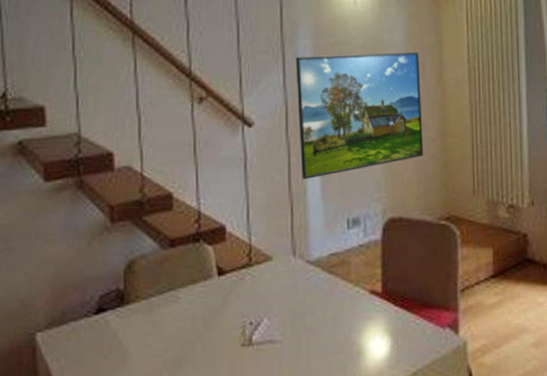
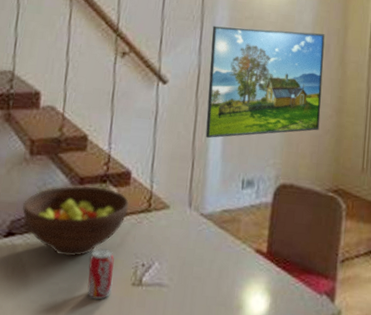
fruit bowl: none [110,248,227,326] -> present [22,185,129,257]
beverage can: none [192,311,220,367] -> present [87,247,115,300]

